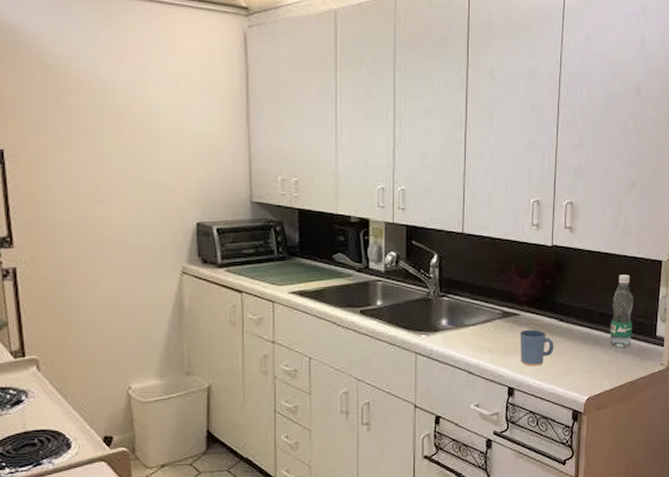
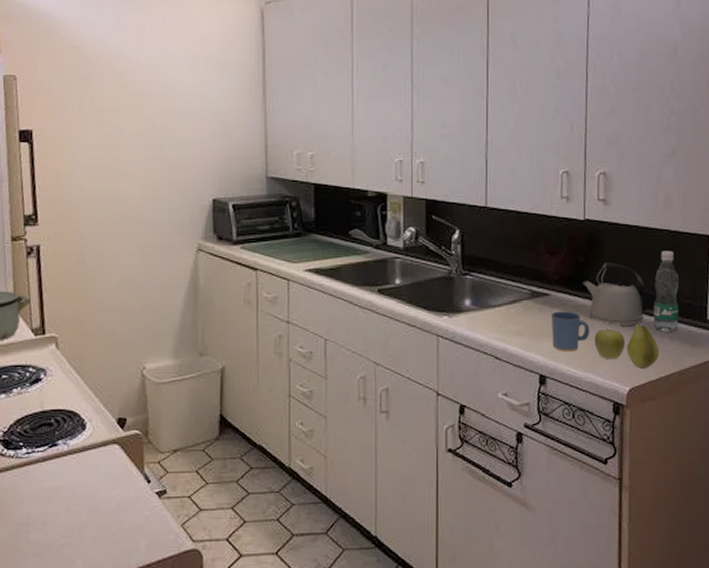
kettle: none [548,285,605,343] -> present [582,263,648,327]
fruit: none [558,345,585,373] -> present [594,328,626,360]
fruit: none [586,338,614,380] -> present [627,321,660,369]

